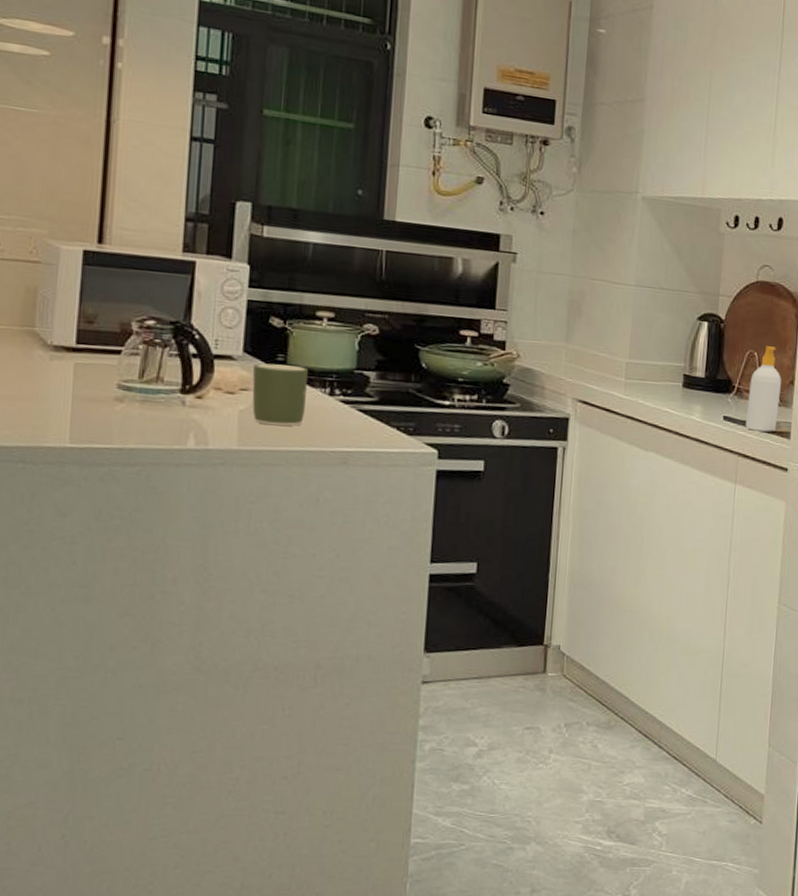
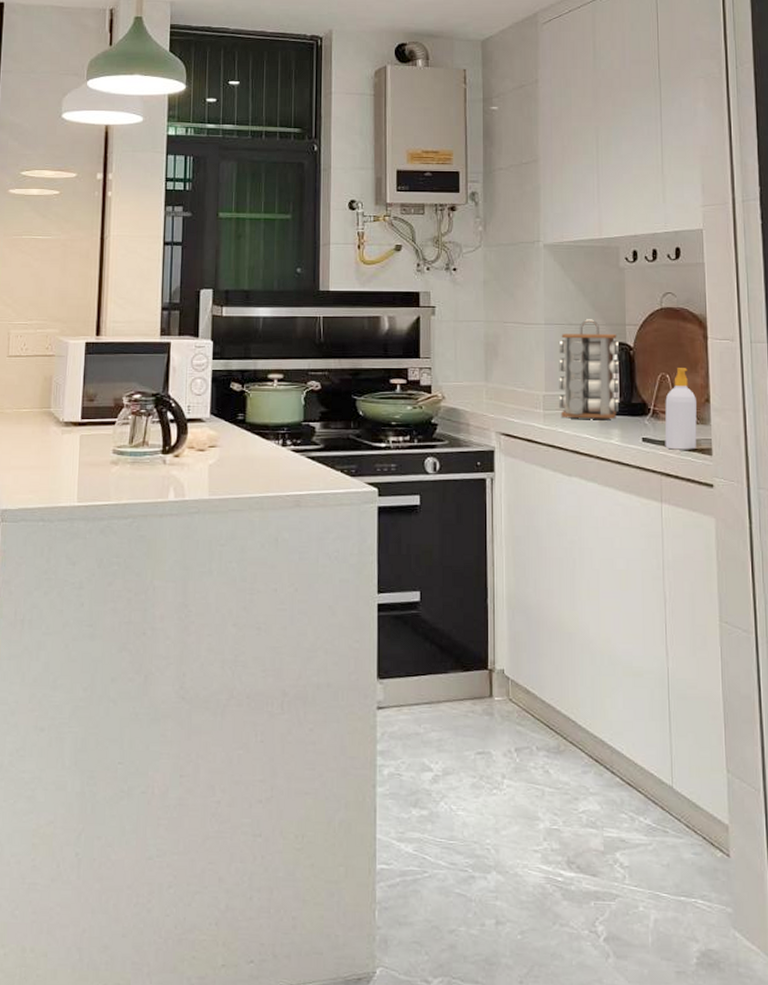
mug: present [252,363,309,426] -> none [219,423,264,476]
spice rack: none [642,284,711,395] -> present [558,319,620,420]

